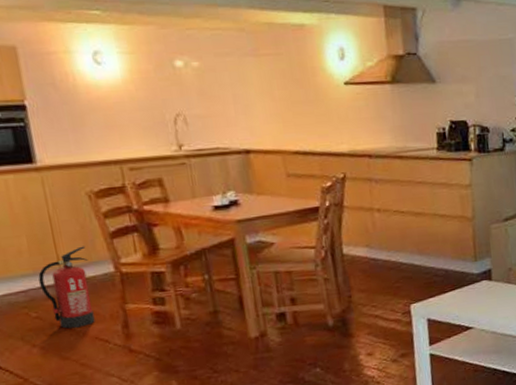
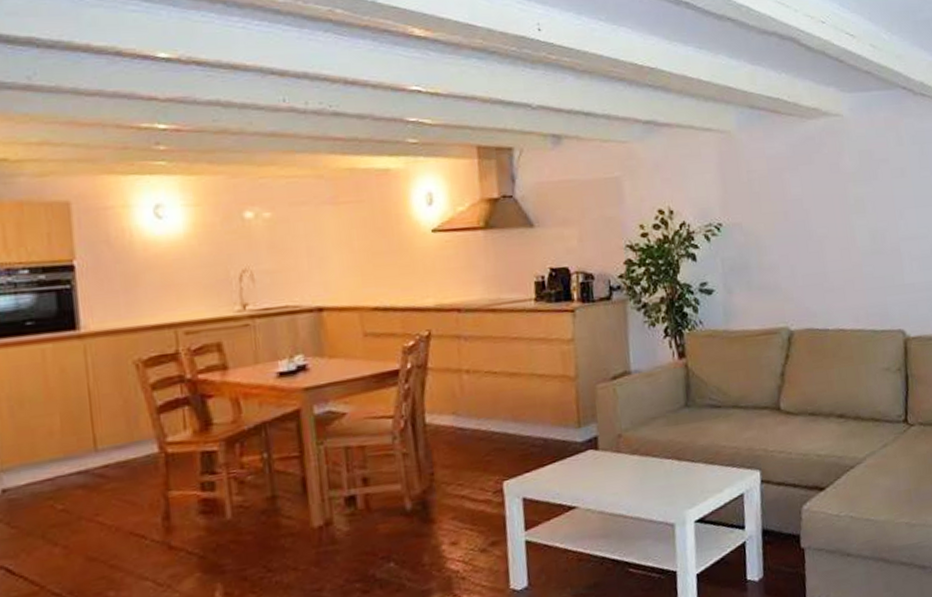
fire extinguisher: present [38,246,95,329] -> none [69,423,131,523]

